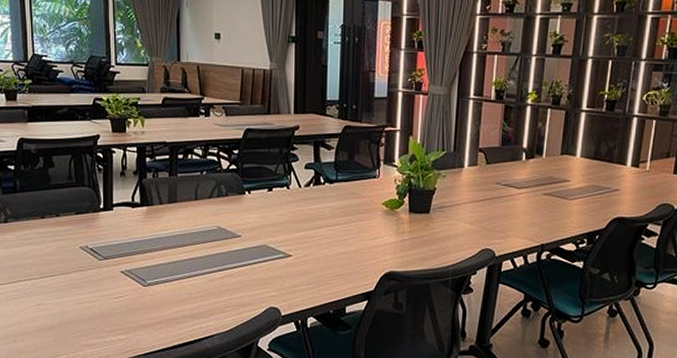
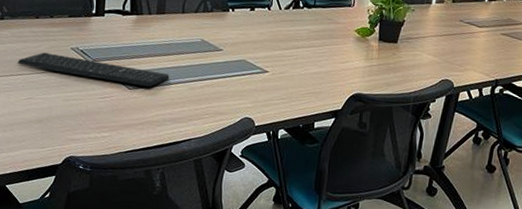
keyboard: none [24,254,186,283] -> present [17,52,170,87]

